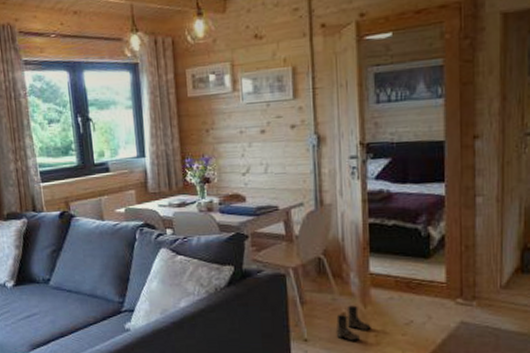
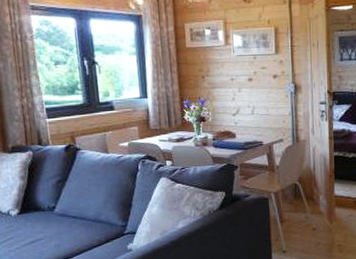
boots: present [336,305,371,341] -> none [309,222,335,251]

